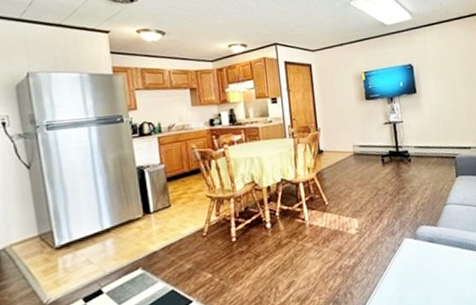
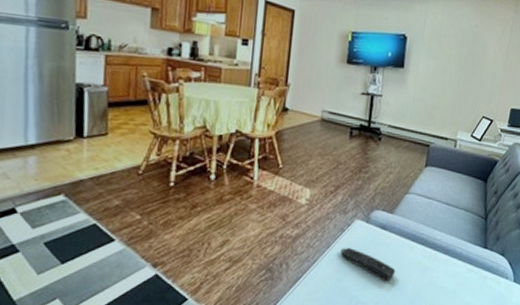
remote control: none [397,266,452,291] -> present [340,248,396,281]

